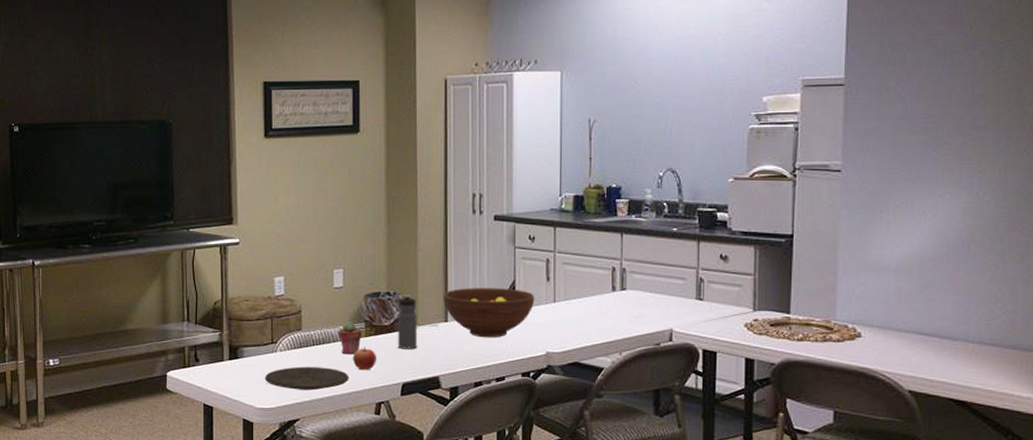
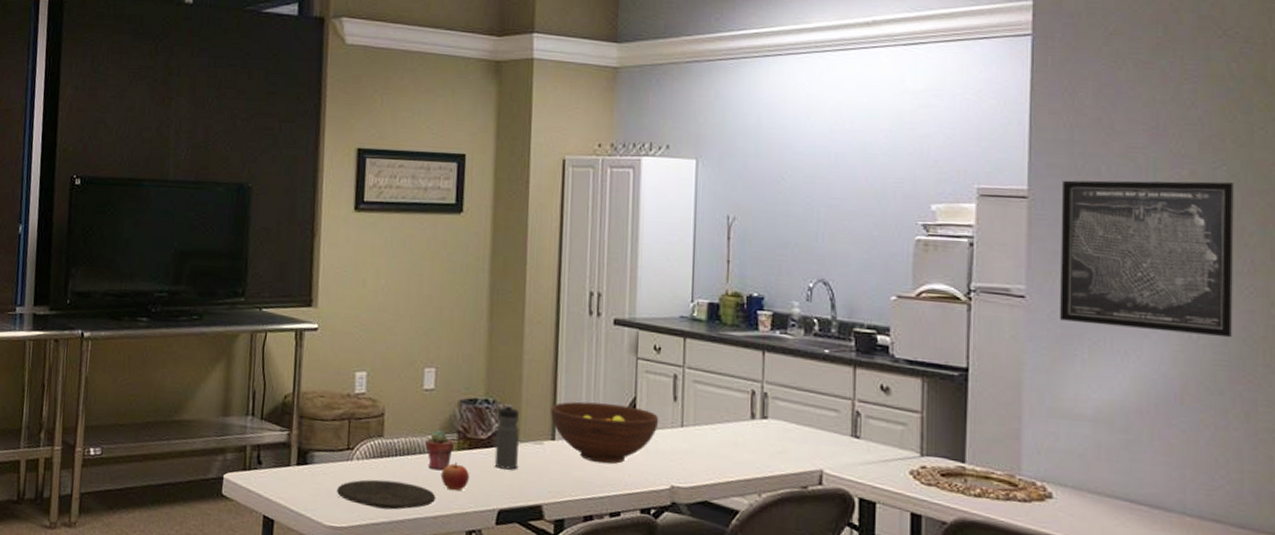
wall art: none [870,60,1018,193] -> present [1060,180,1234,338]

